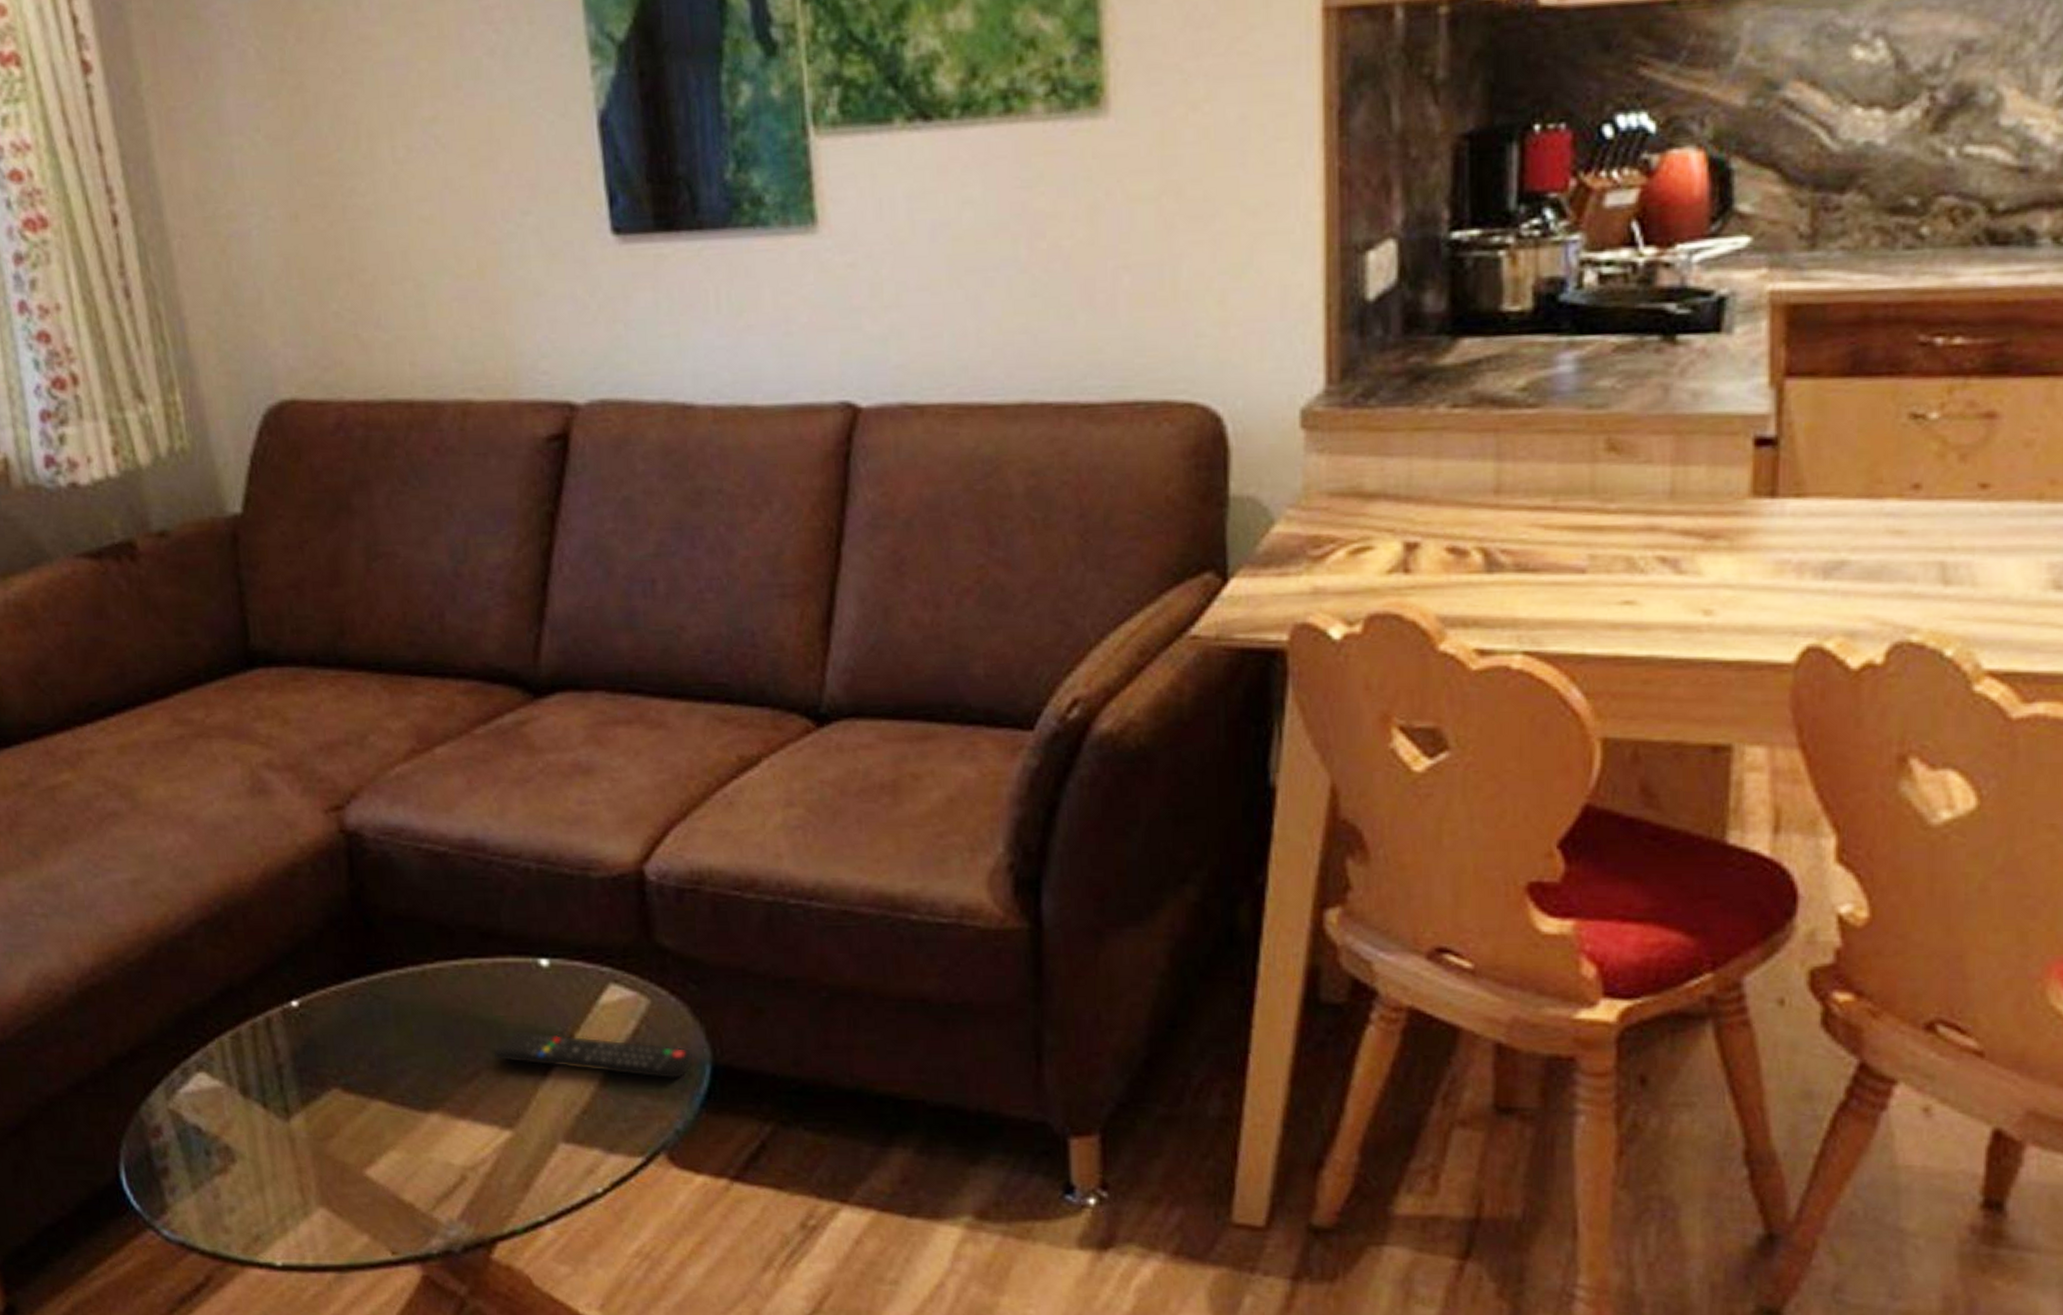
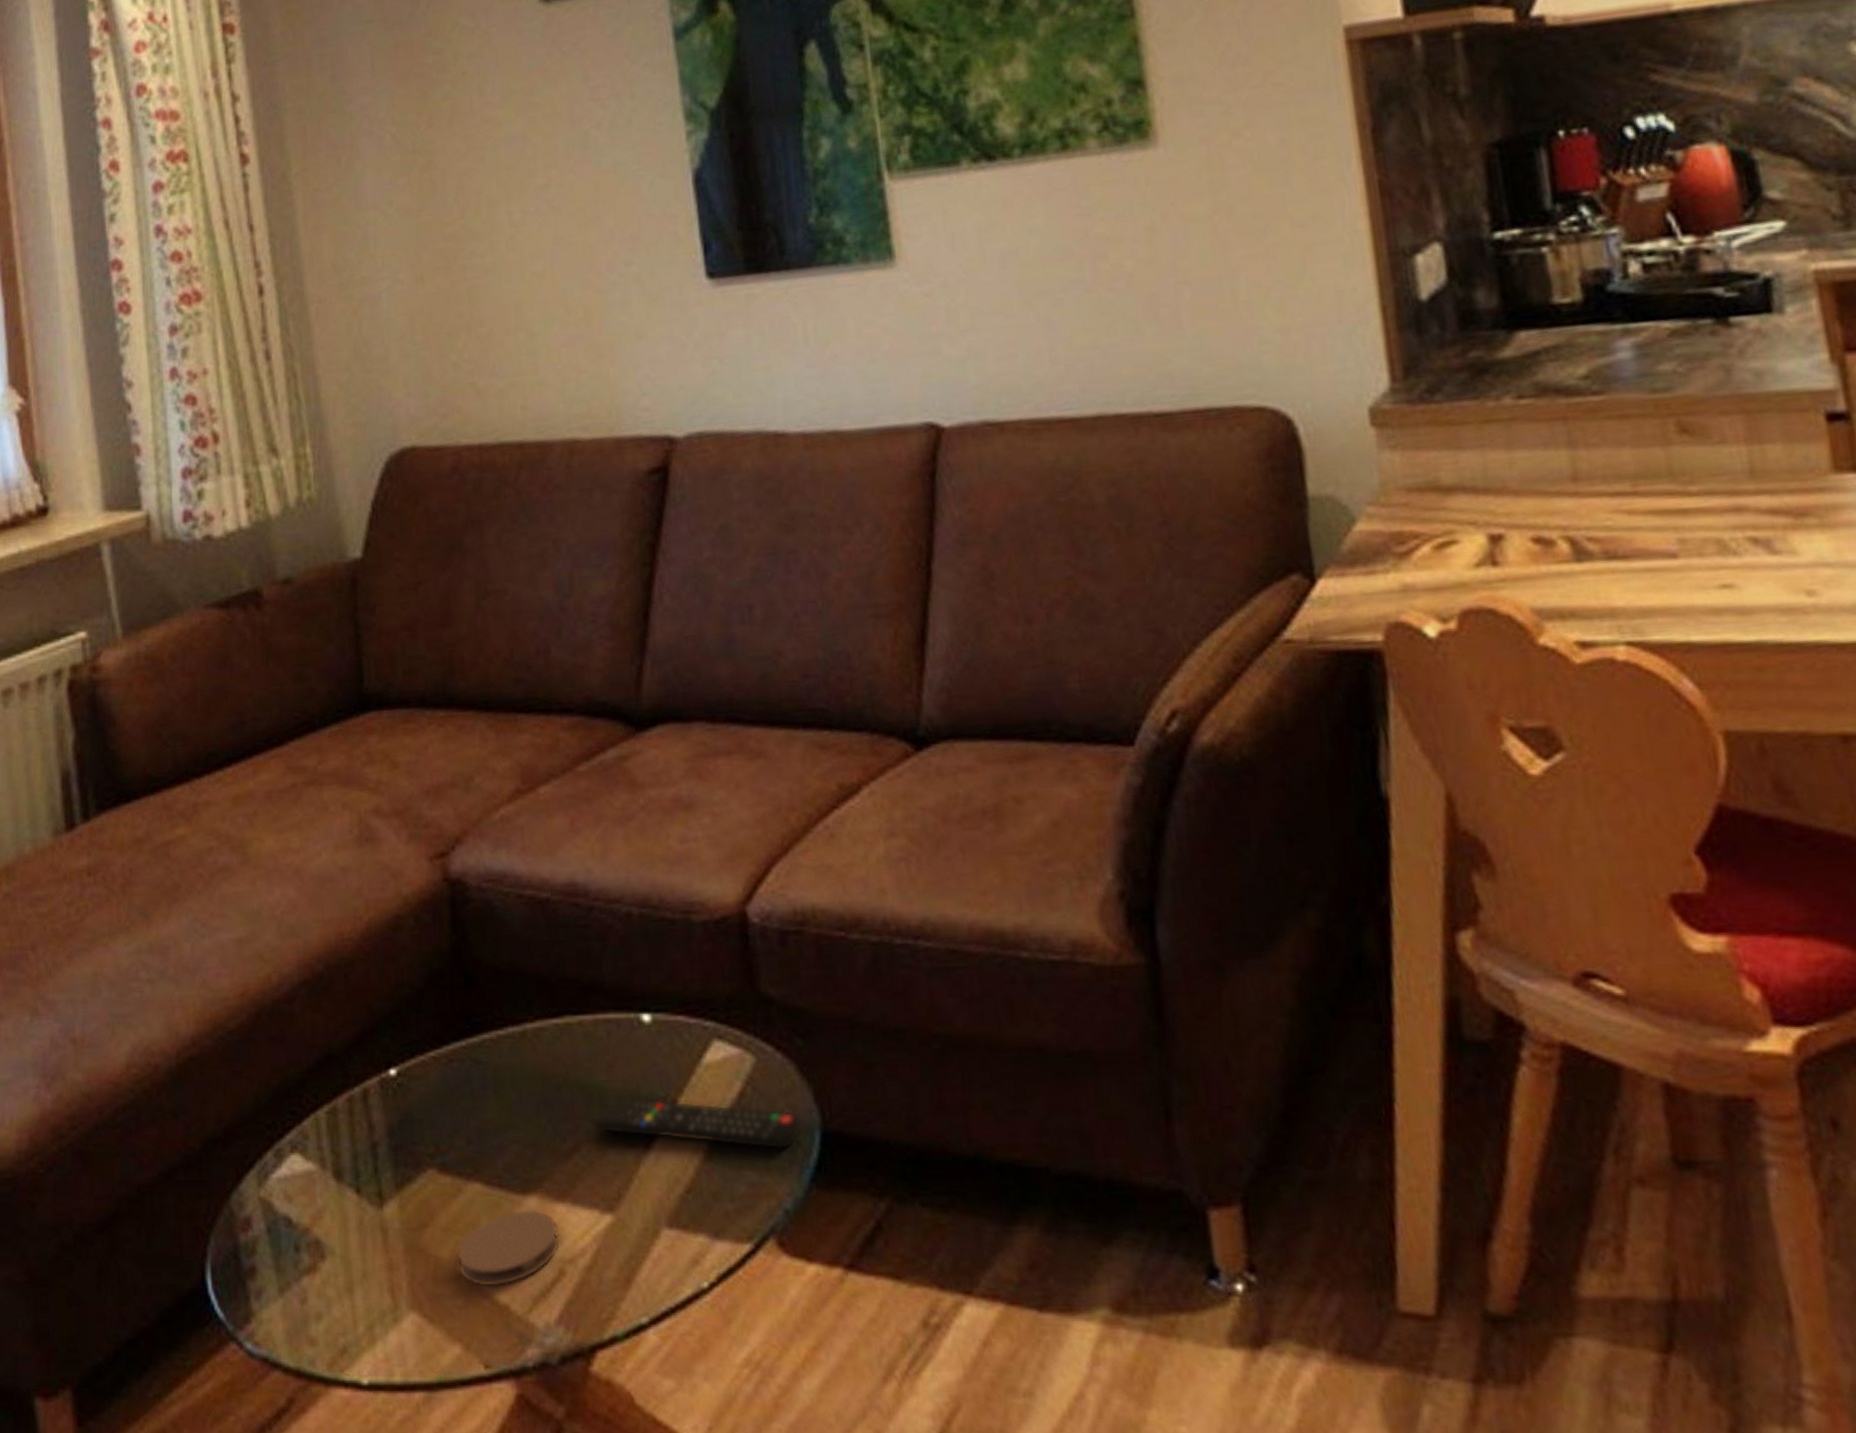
coaster: none [364,1125,461,1188] -> present [458,1210,560,1287]

